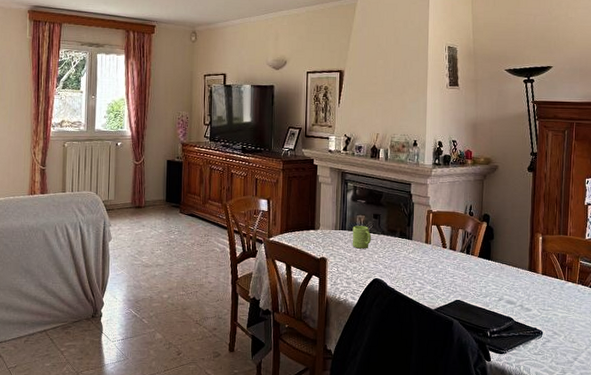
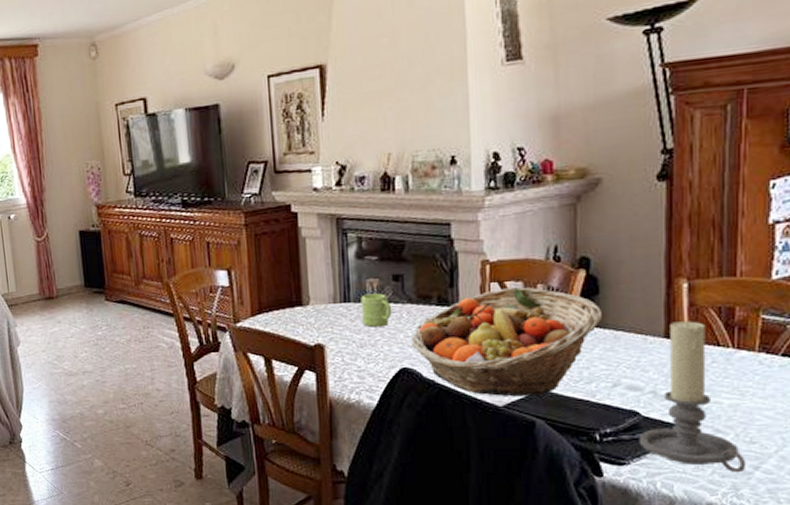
fruit basket: none [382,230,495,305] -> present [412,287,603,398]
candle holder: none [512,261,570,362] -> present [638,321,747,473]

